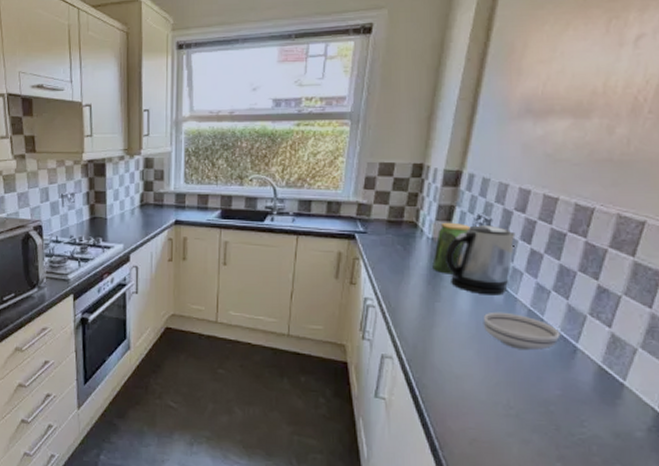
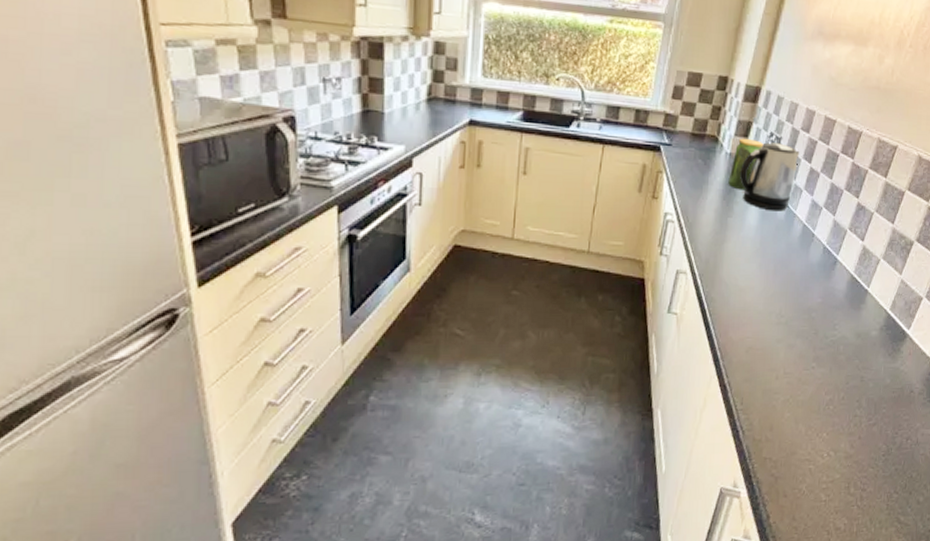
bowl: present [483,311,561,350] -> none [766,227,826,262]

